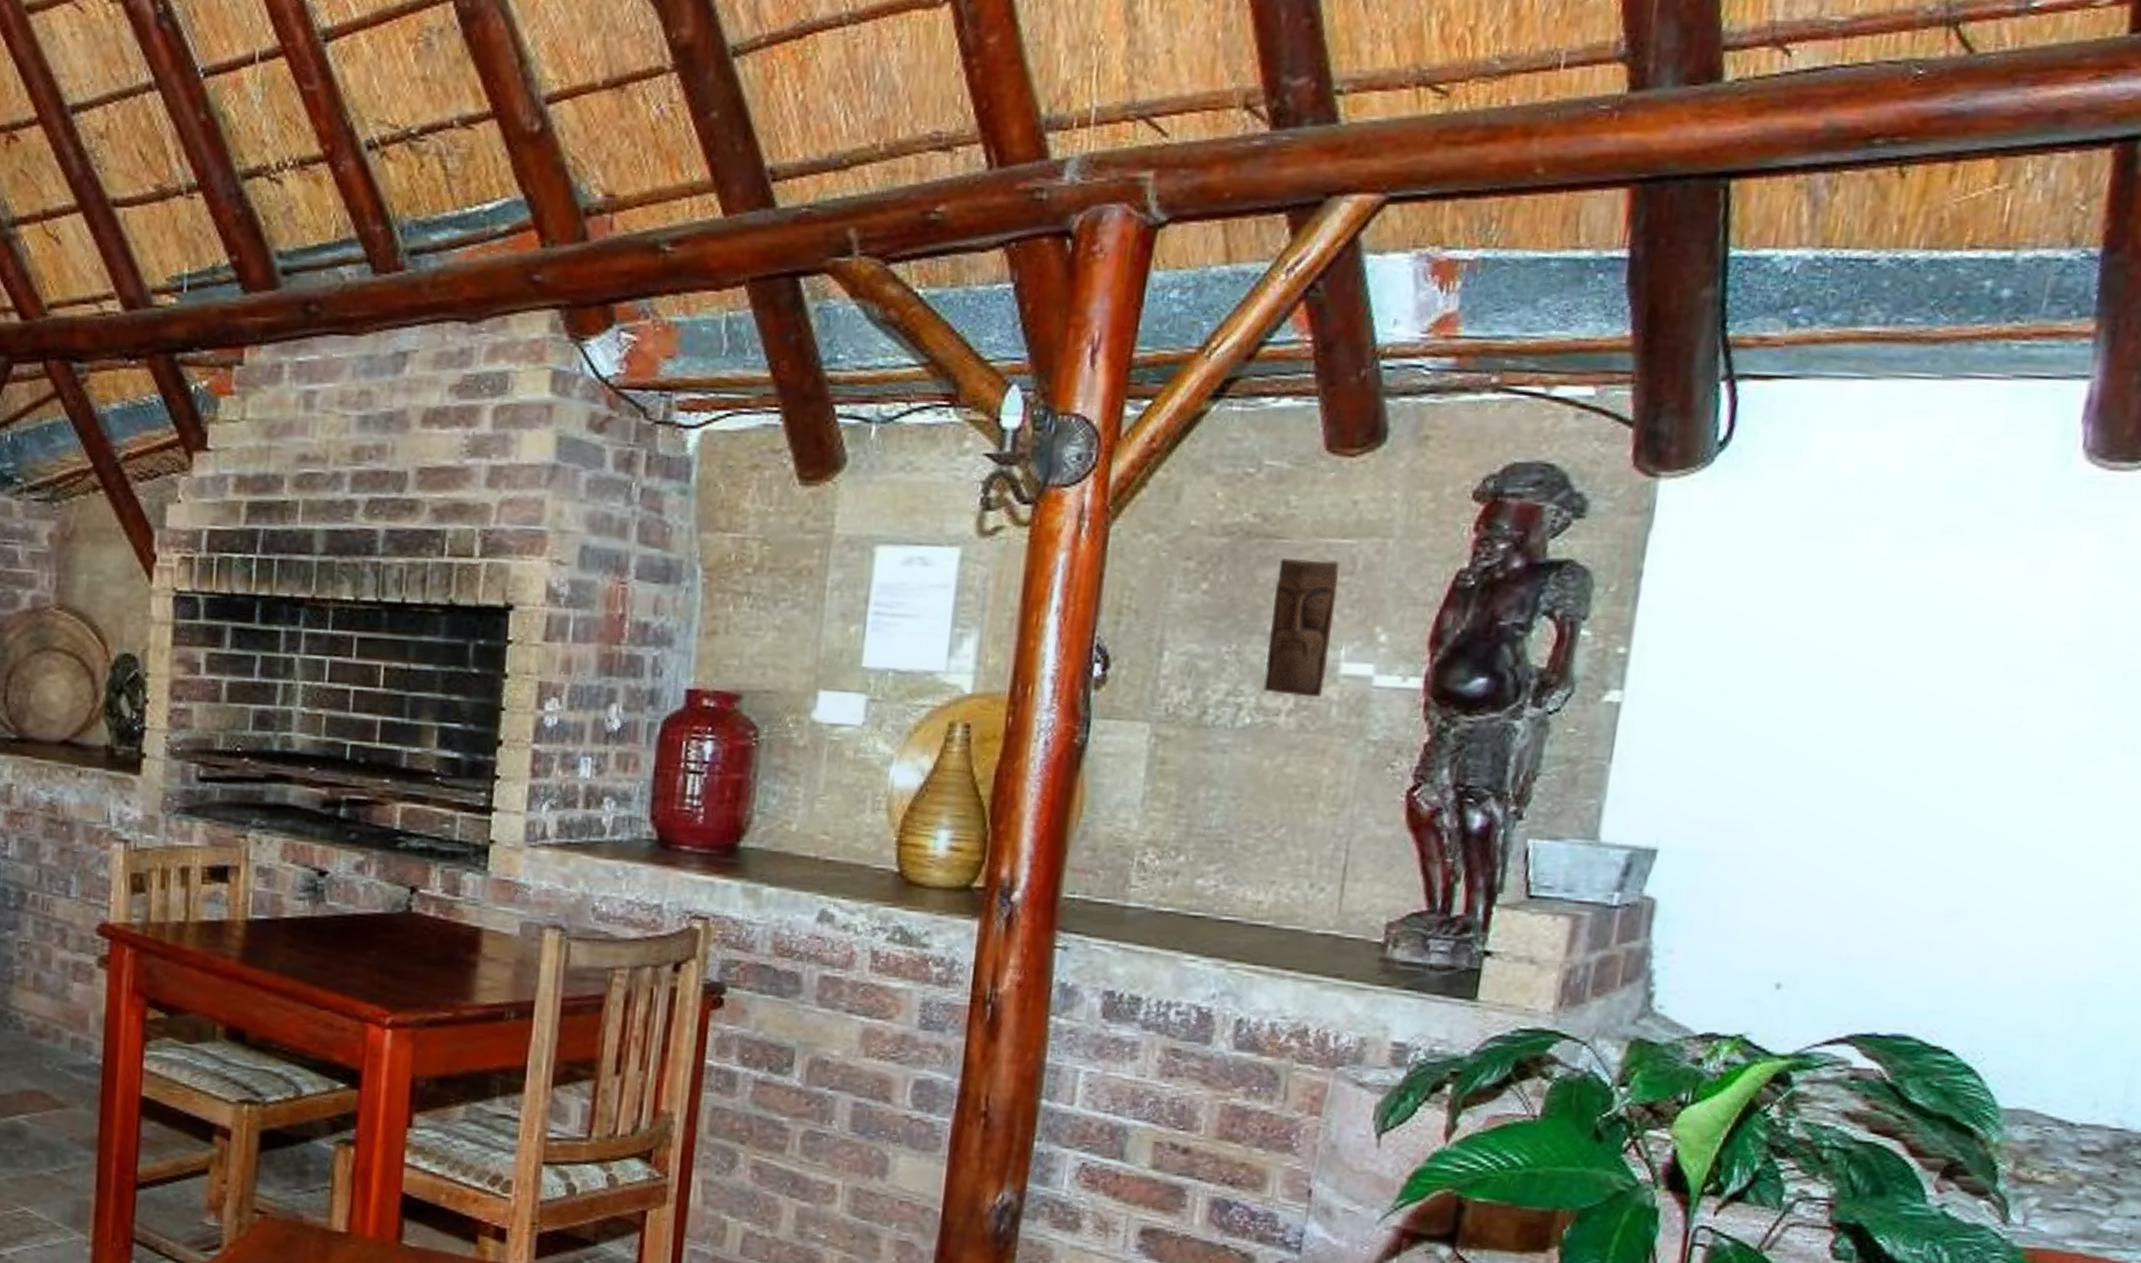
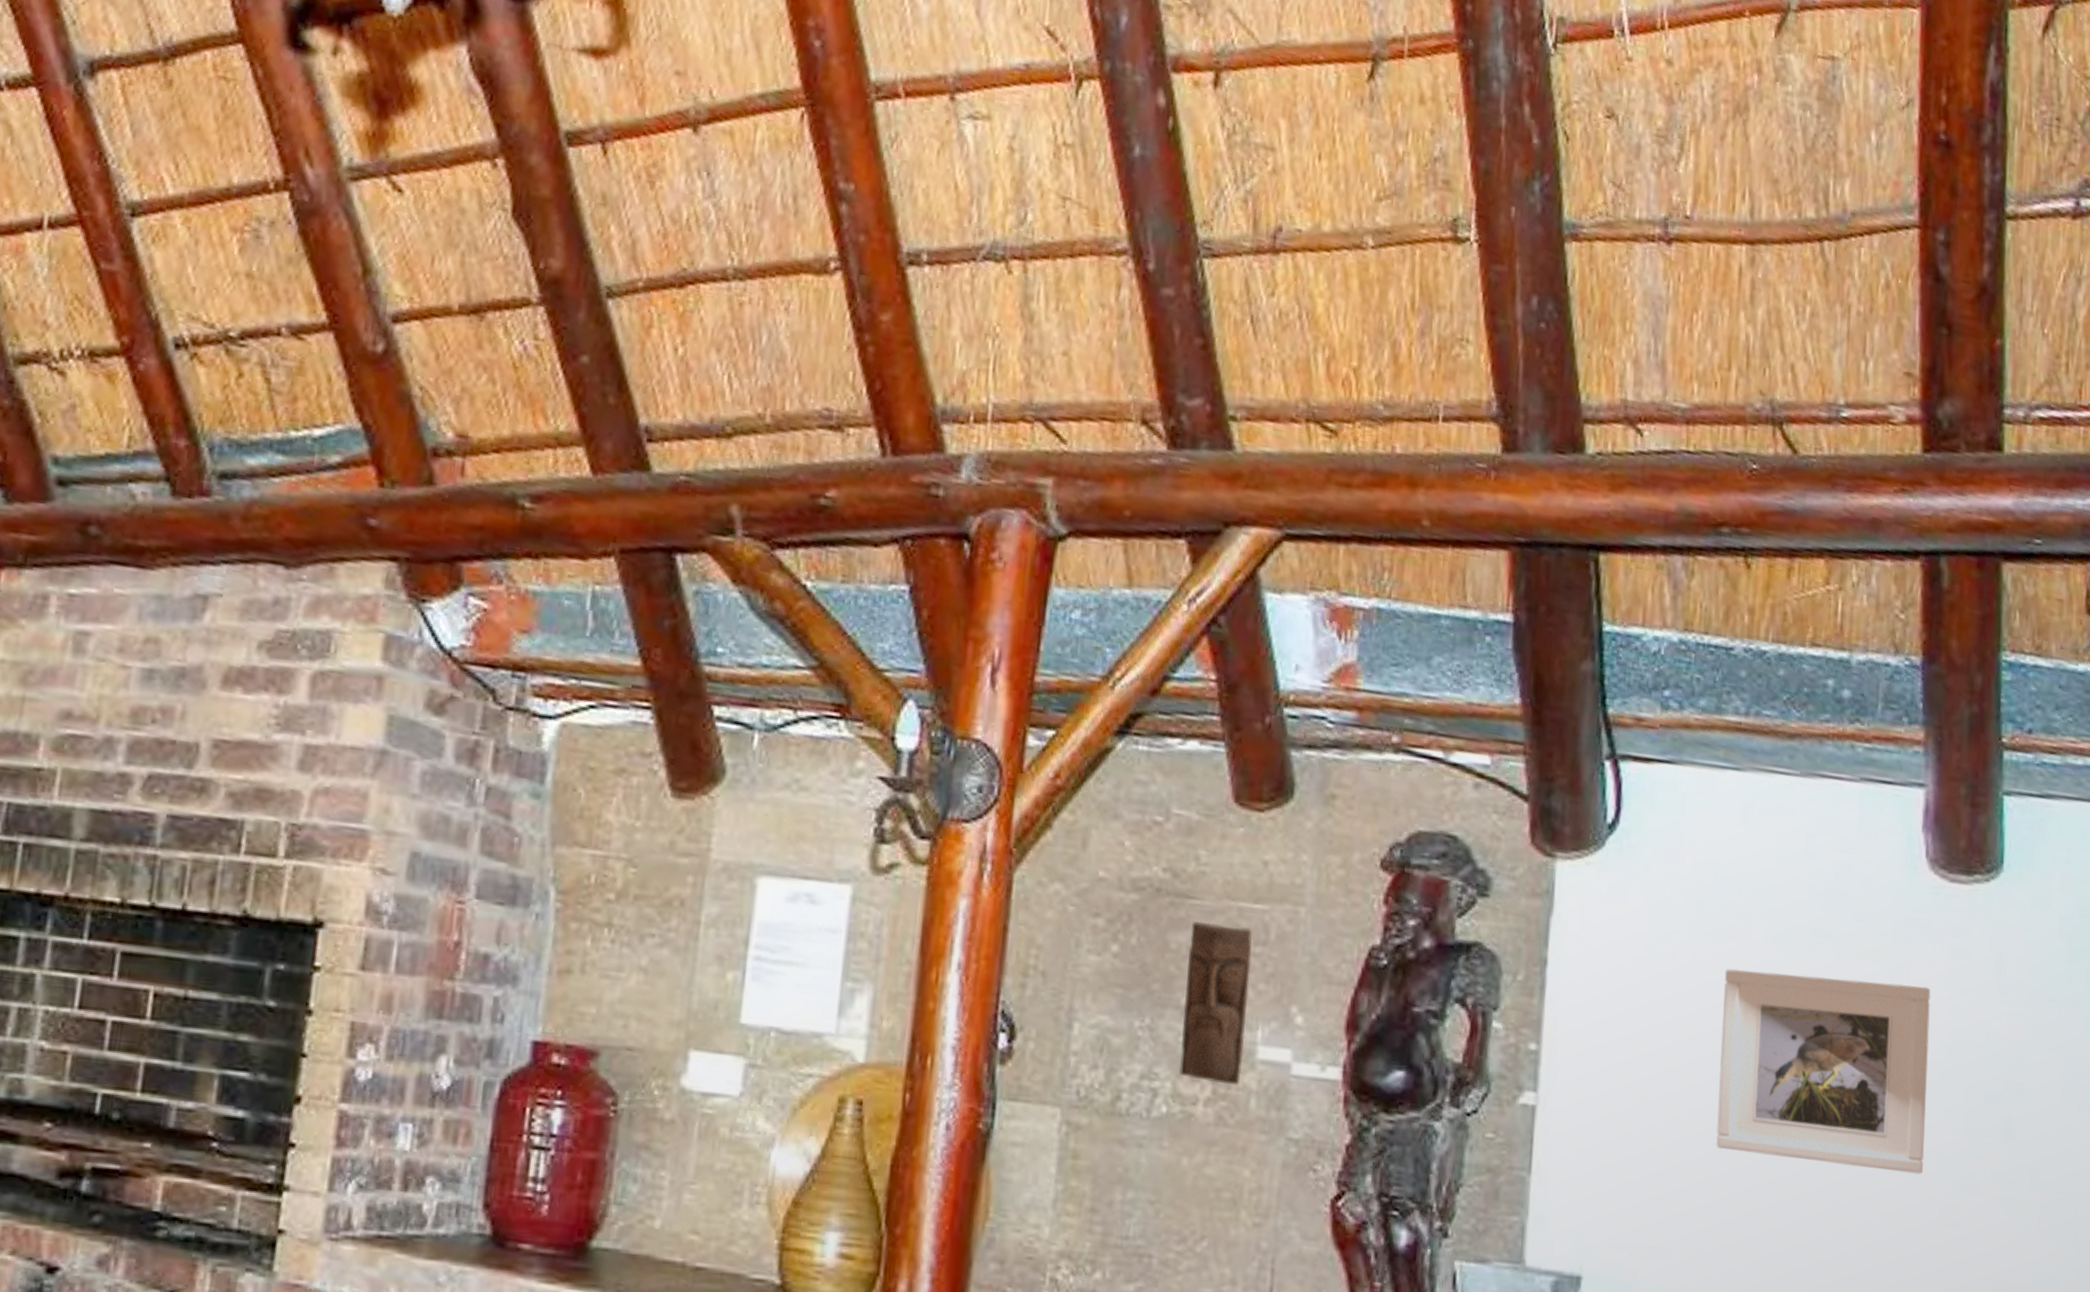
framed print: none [1812,569,2073,749] -> present [1716,969,1931,1174]

